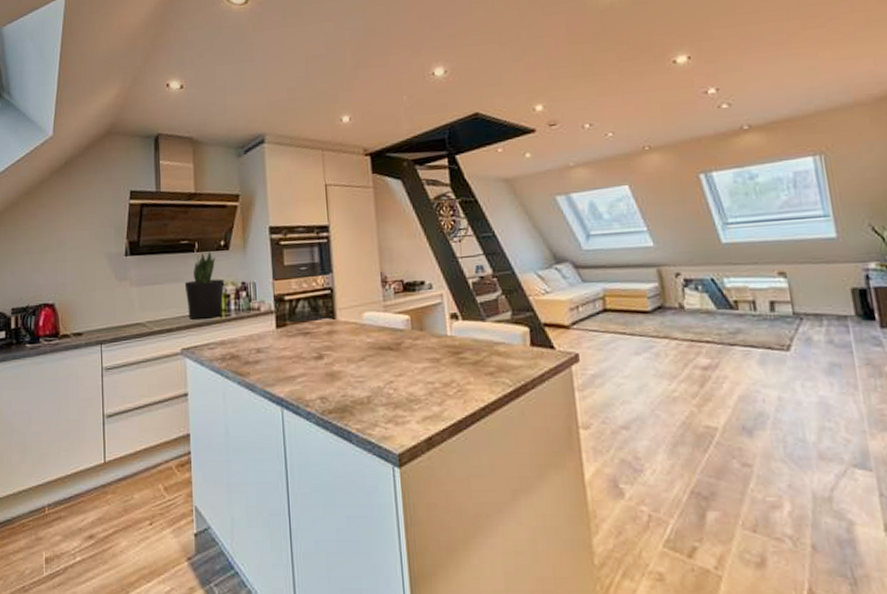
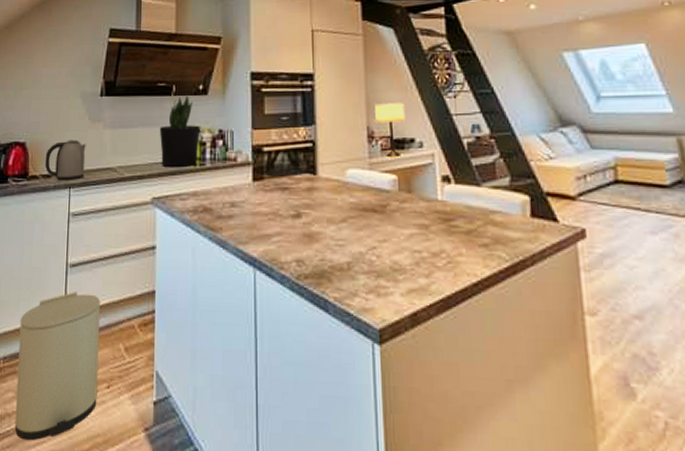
pedal bin: none [62,440,141,578] -> present [14,292,101,441]
kettle: none [75,298,115,339] -> present [45,140,86,181]
table lamp: none [387,249,416,300] -> present [375,103,406,158]

